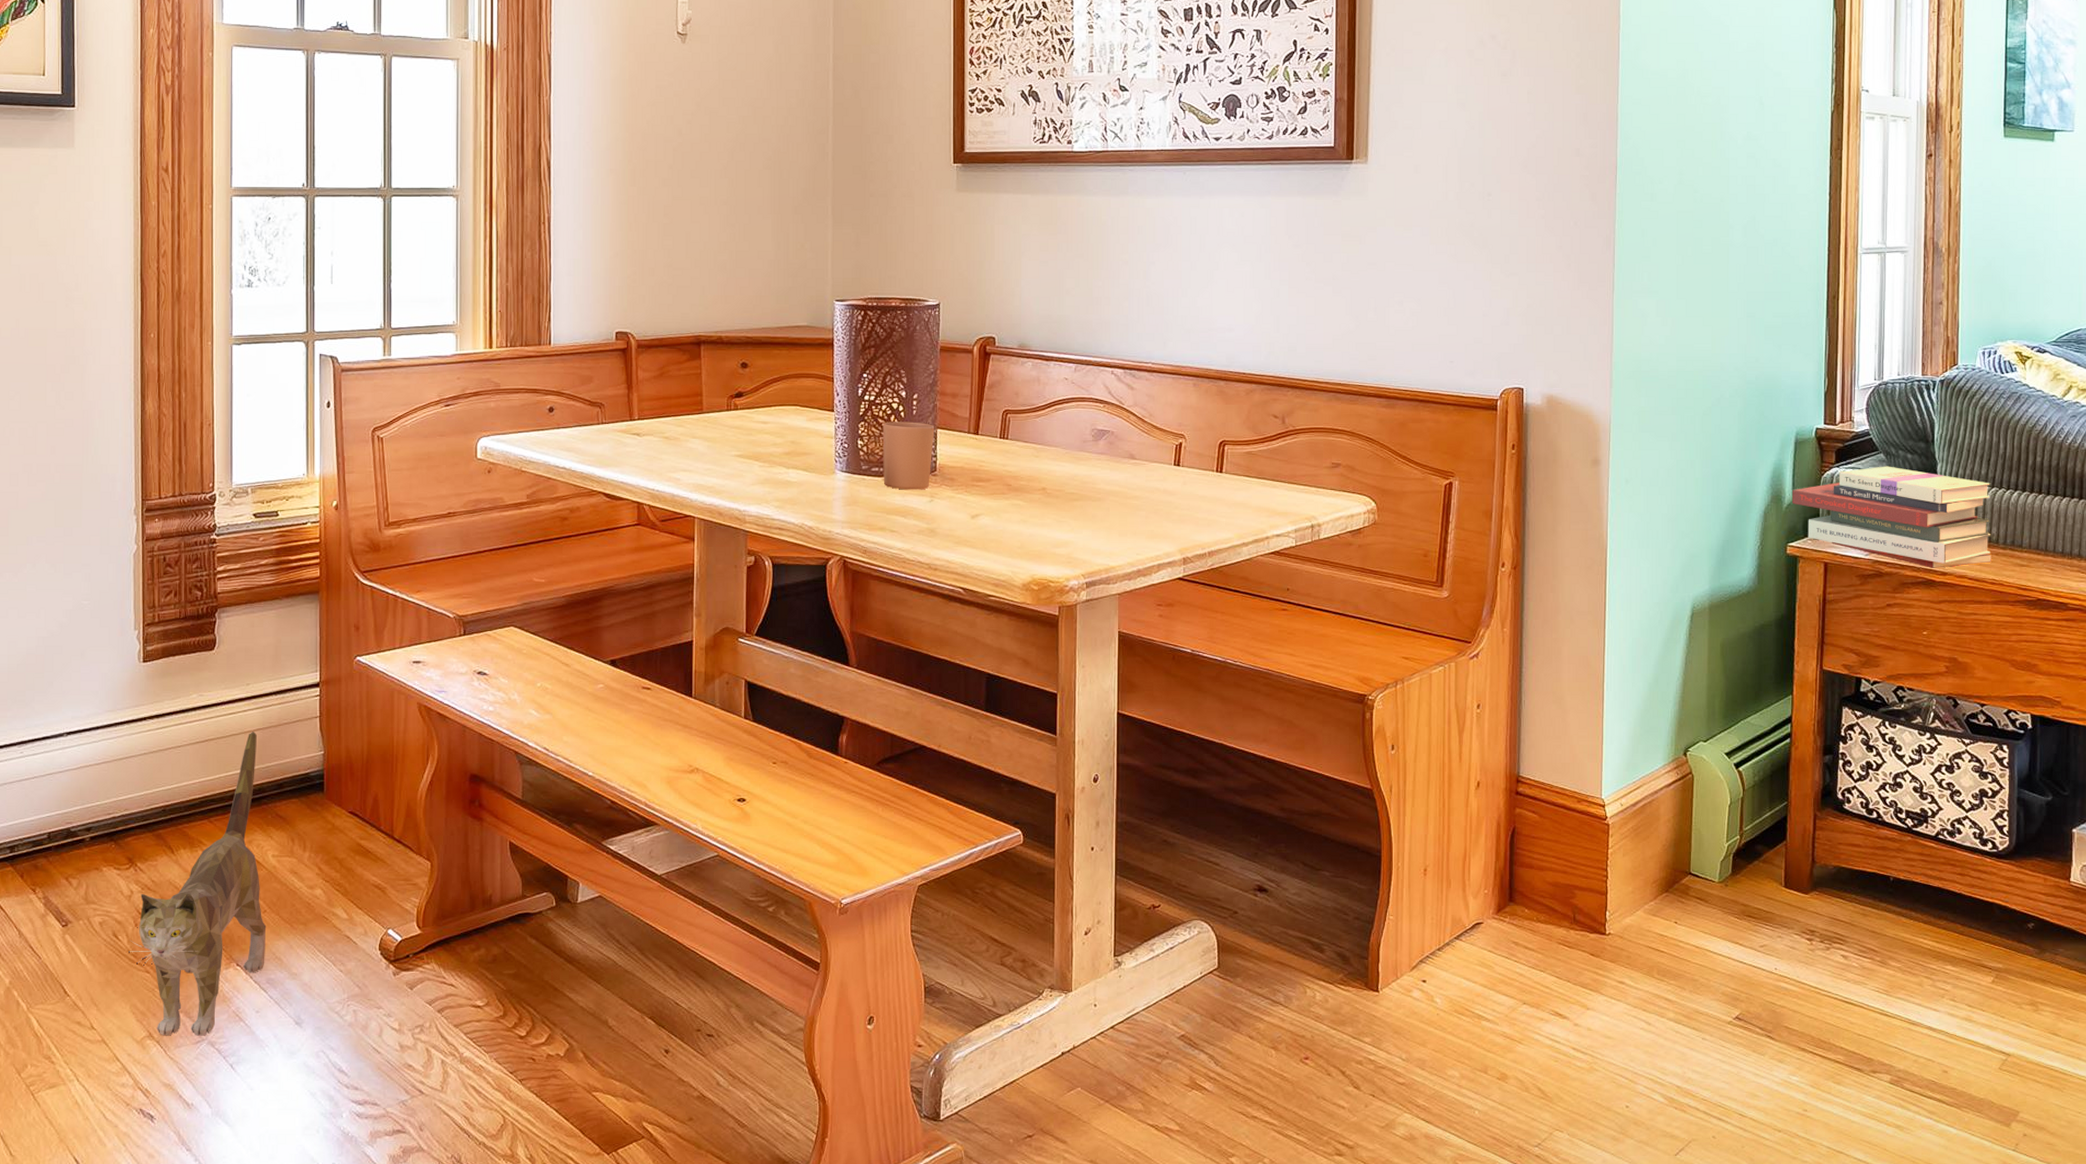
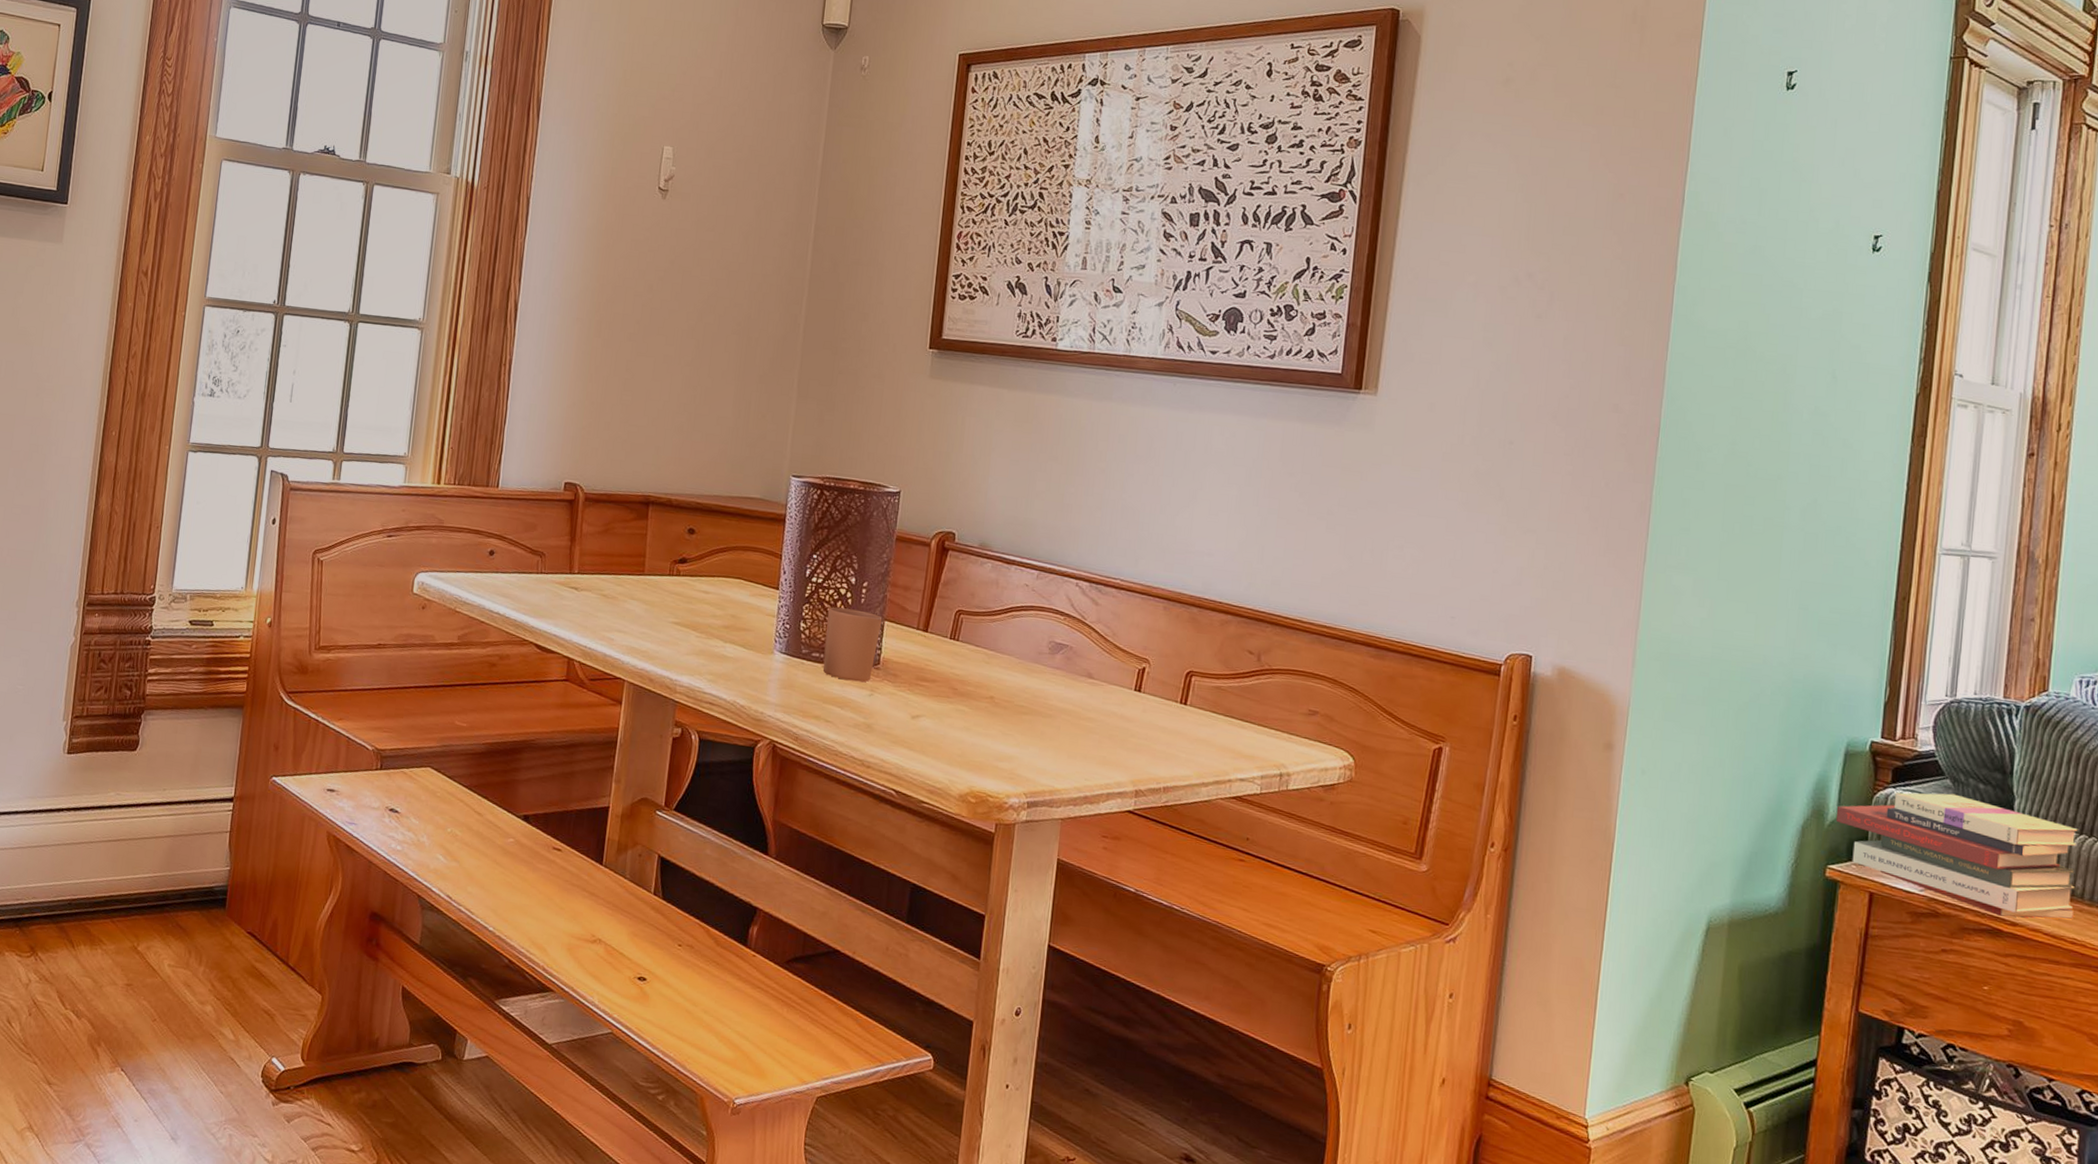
cat: present [129,732,267,1036] -> none [20,837,167,1136]

